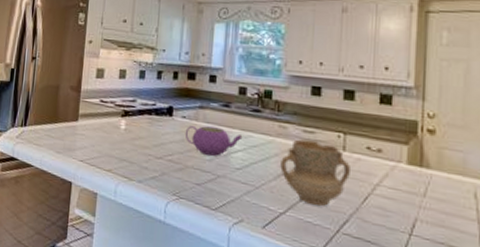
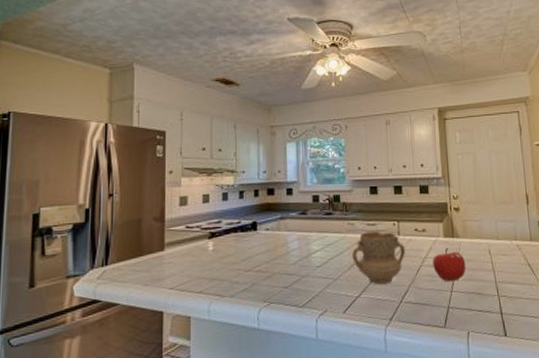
teapot: present [184,126,243,156] -> none [269,234,320,260]
fruit: none [387,179,437,223] -> present [433,248,466,282]

